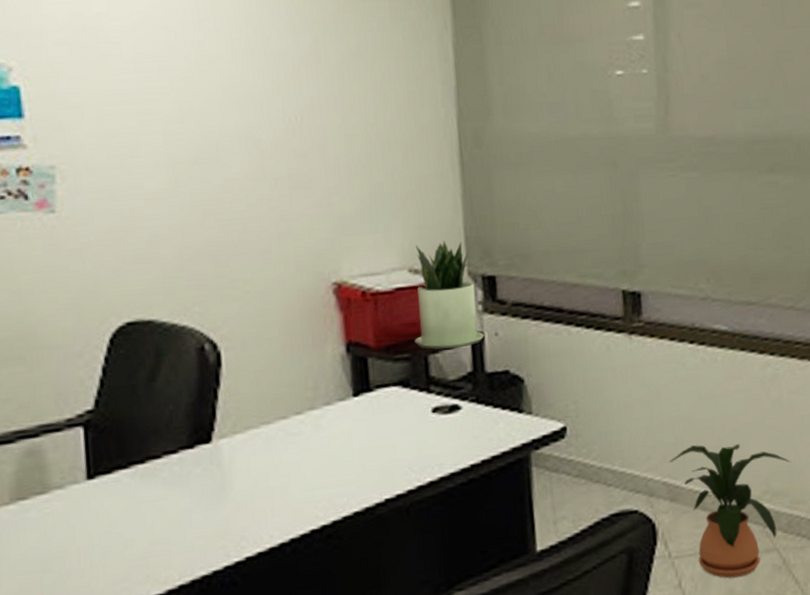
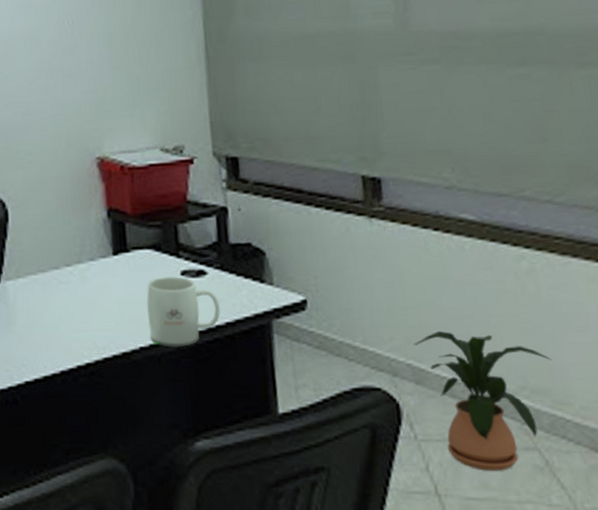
mug: none [392,414,477,495] -> present [146,277,221,348]
planter: present [414,241,484,350] -> none [165,125,228,220]

